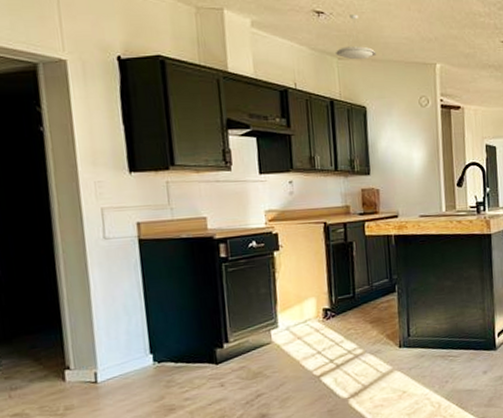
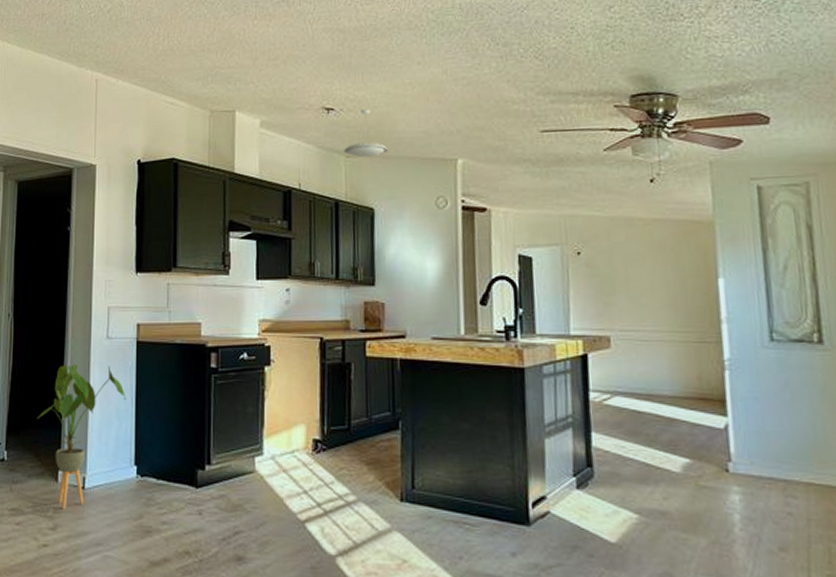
house plant: none [30,265,134,405] -> present [36,364,127,509]

